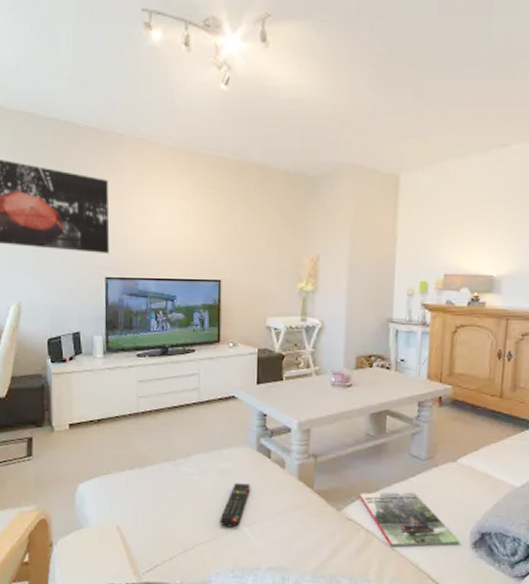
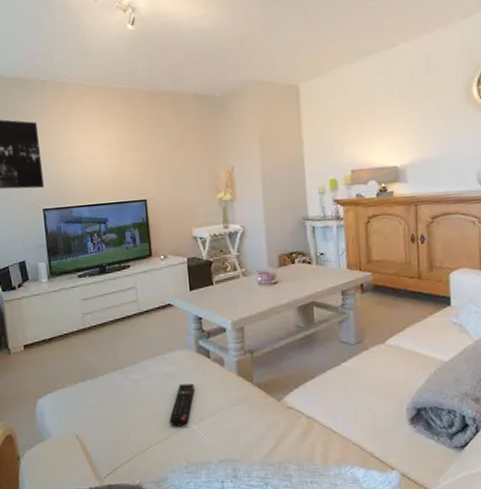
magazine: present [358,491,460,546] -> none [296,376,397,429]

